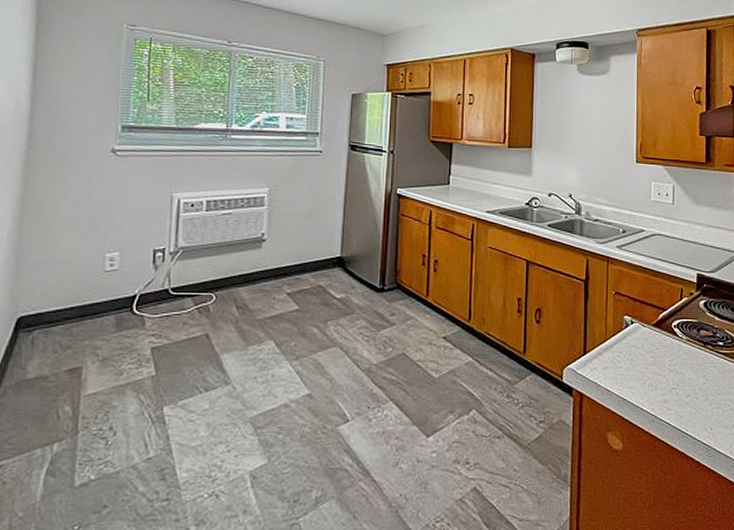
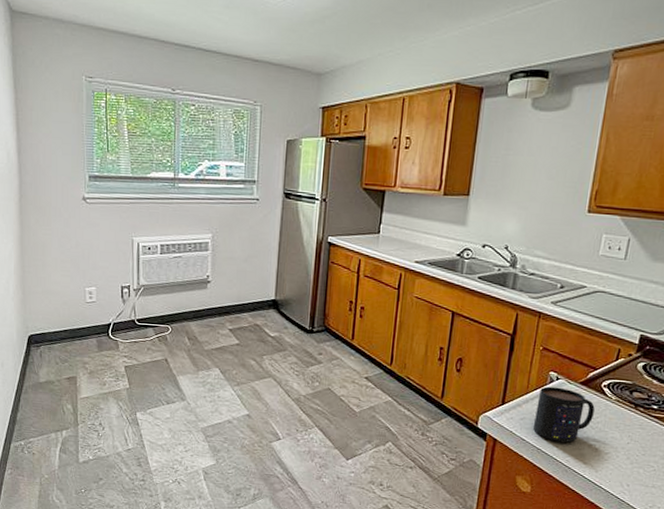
mug: none [616,331,669,389] -> present [532,386,595,443]

